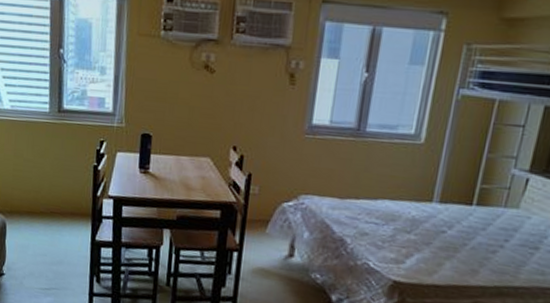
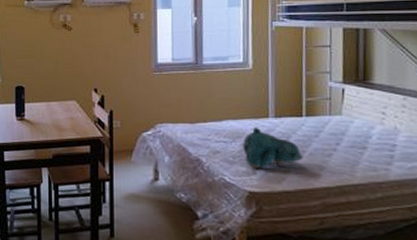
teddy bear: none [395,210,464,257] -> present [243,127,304,168]

